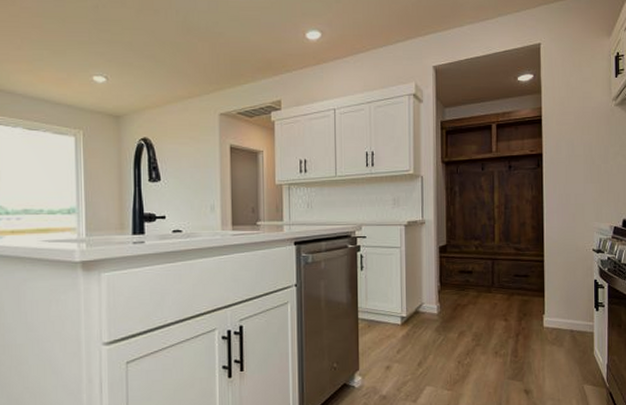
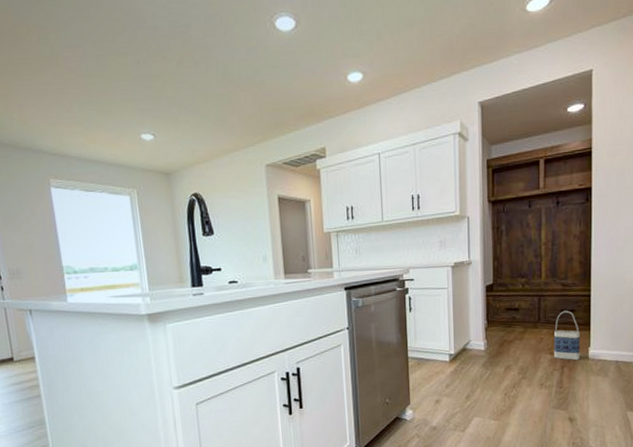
bag: none [508,275,534,328] -> present [553,310,580,361]

